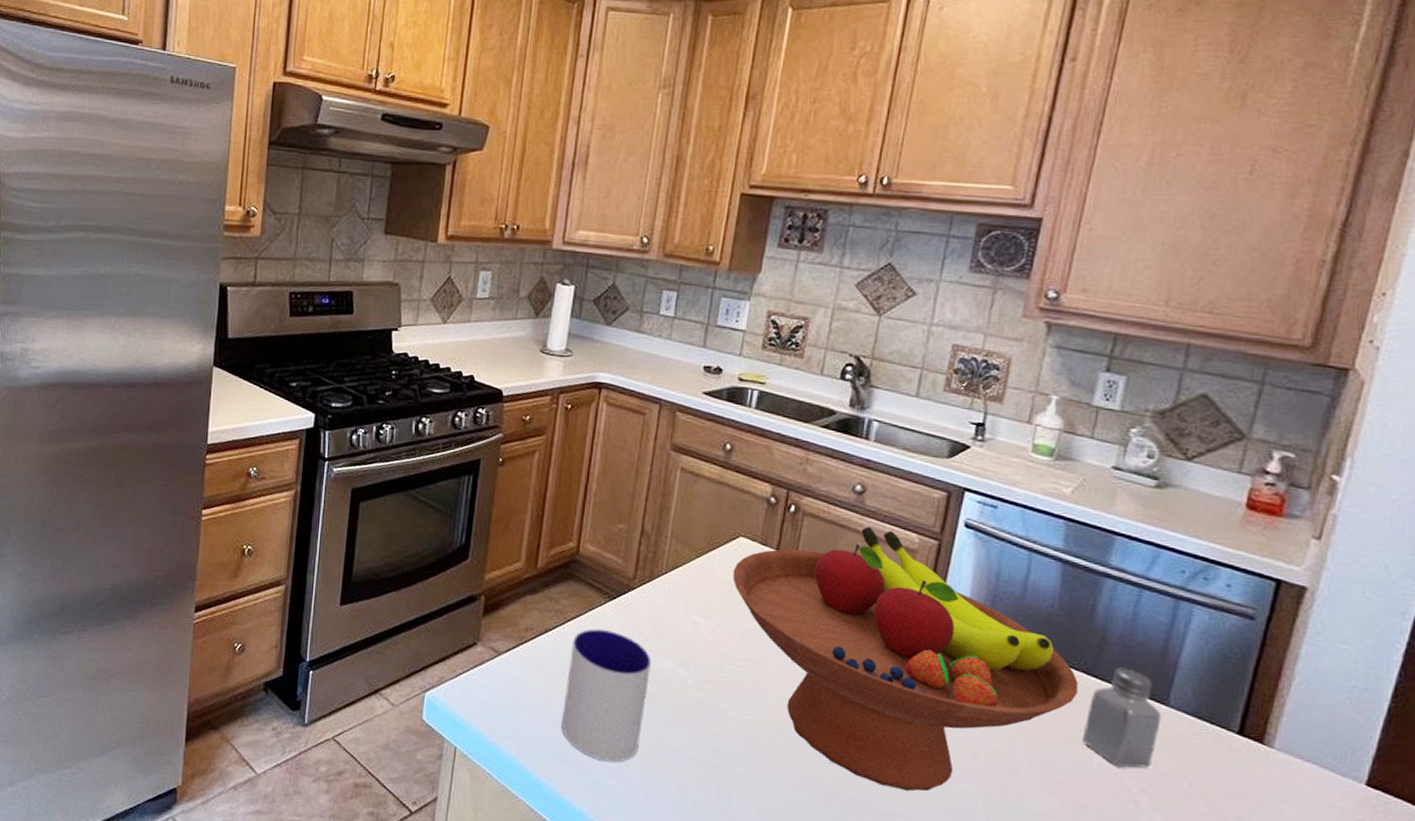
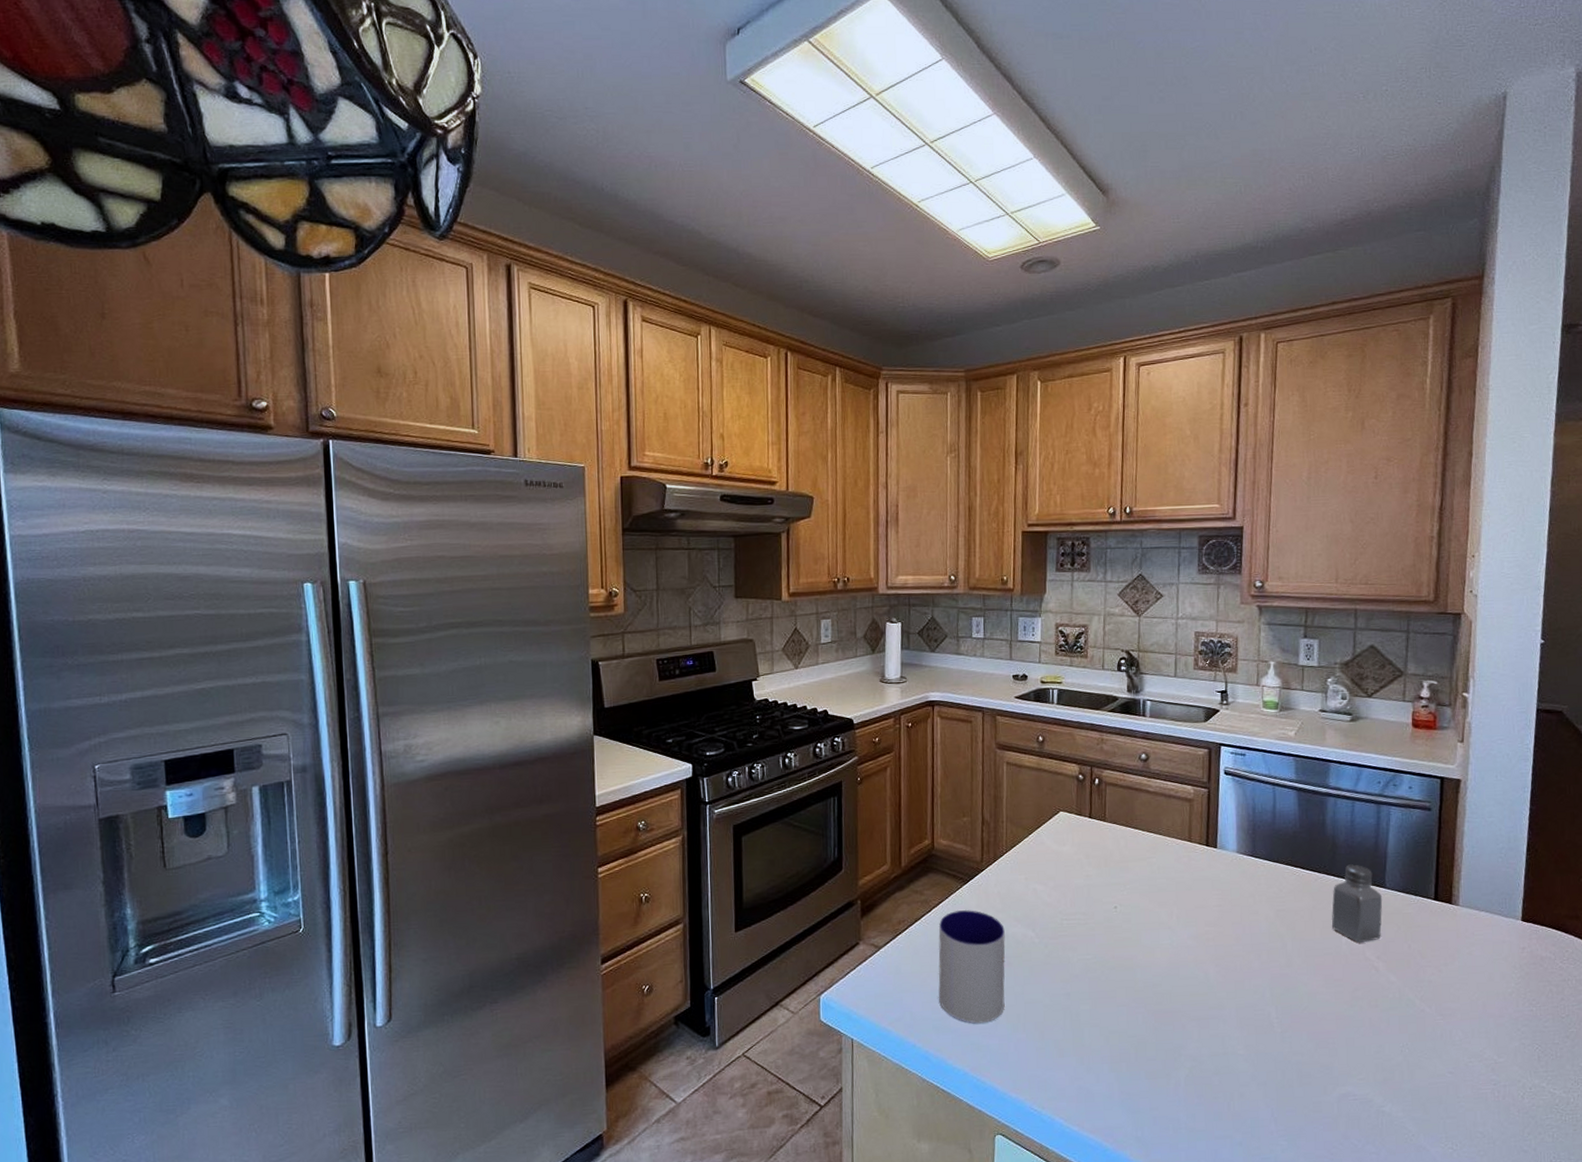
fruit bowl: present [732,527,1079,791] -> none [1058,787,1323,996]

